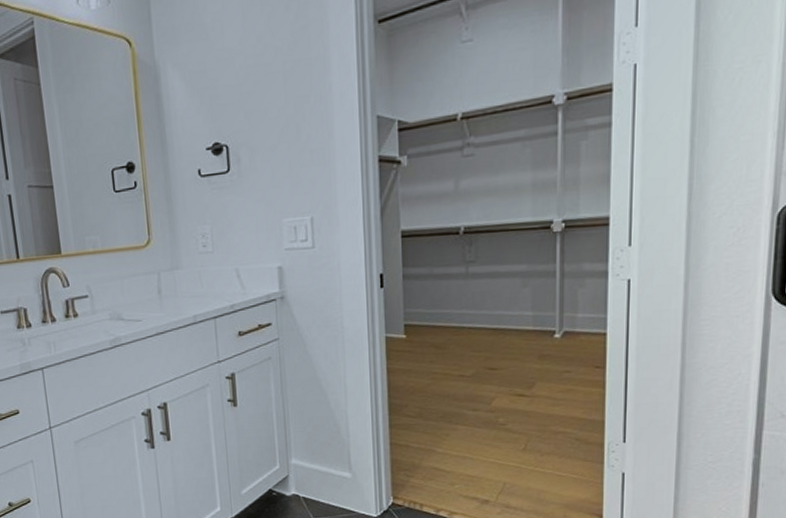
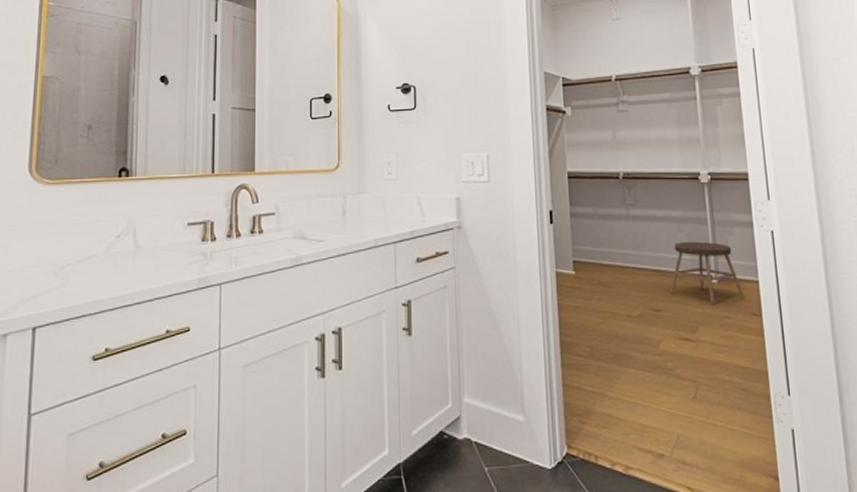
stool: none [508,296,589,359] -> present [670,241,745,304]

